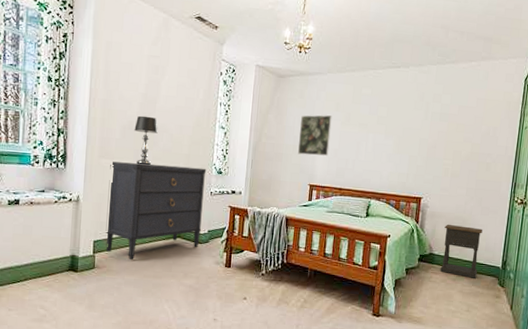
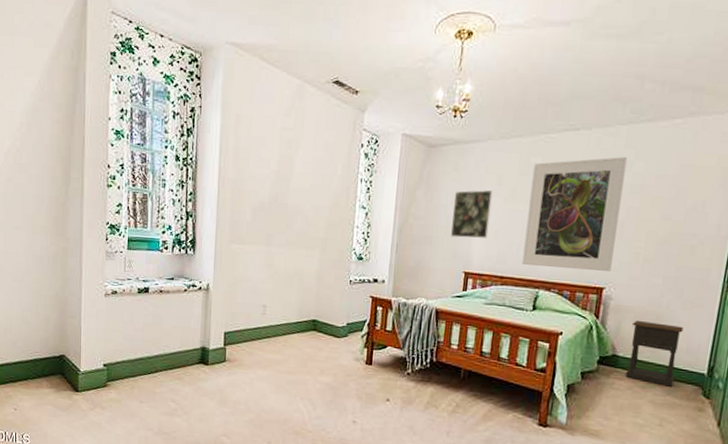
dresser: present [105,161,207,260] -> none [236,247,345,354]
table lamp: present [134,115,158,166] -> none [266,195,292,251]
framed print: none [357,90,437,184] -> present [522,156,627,271]

